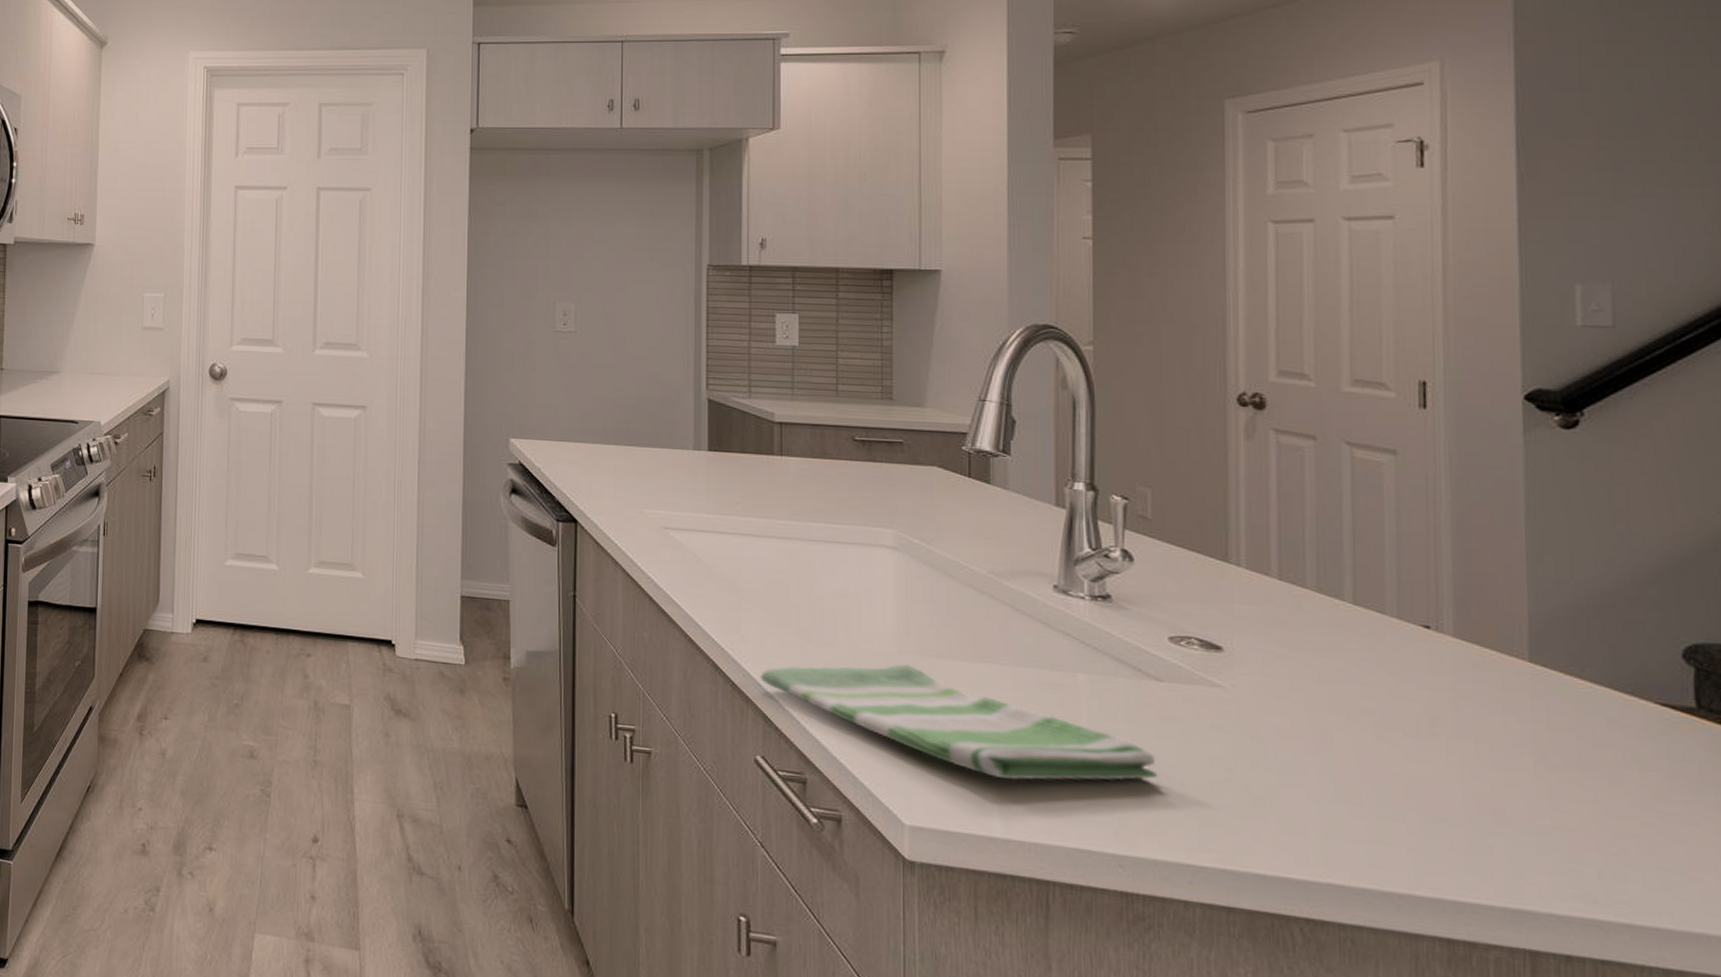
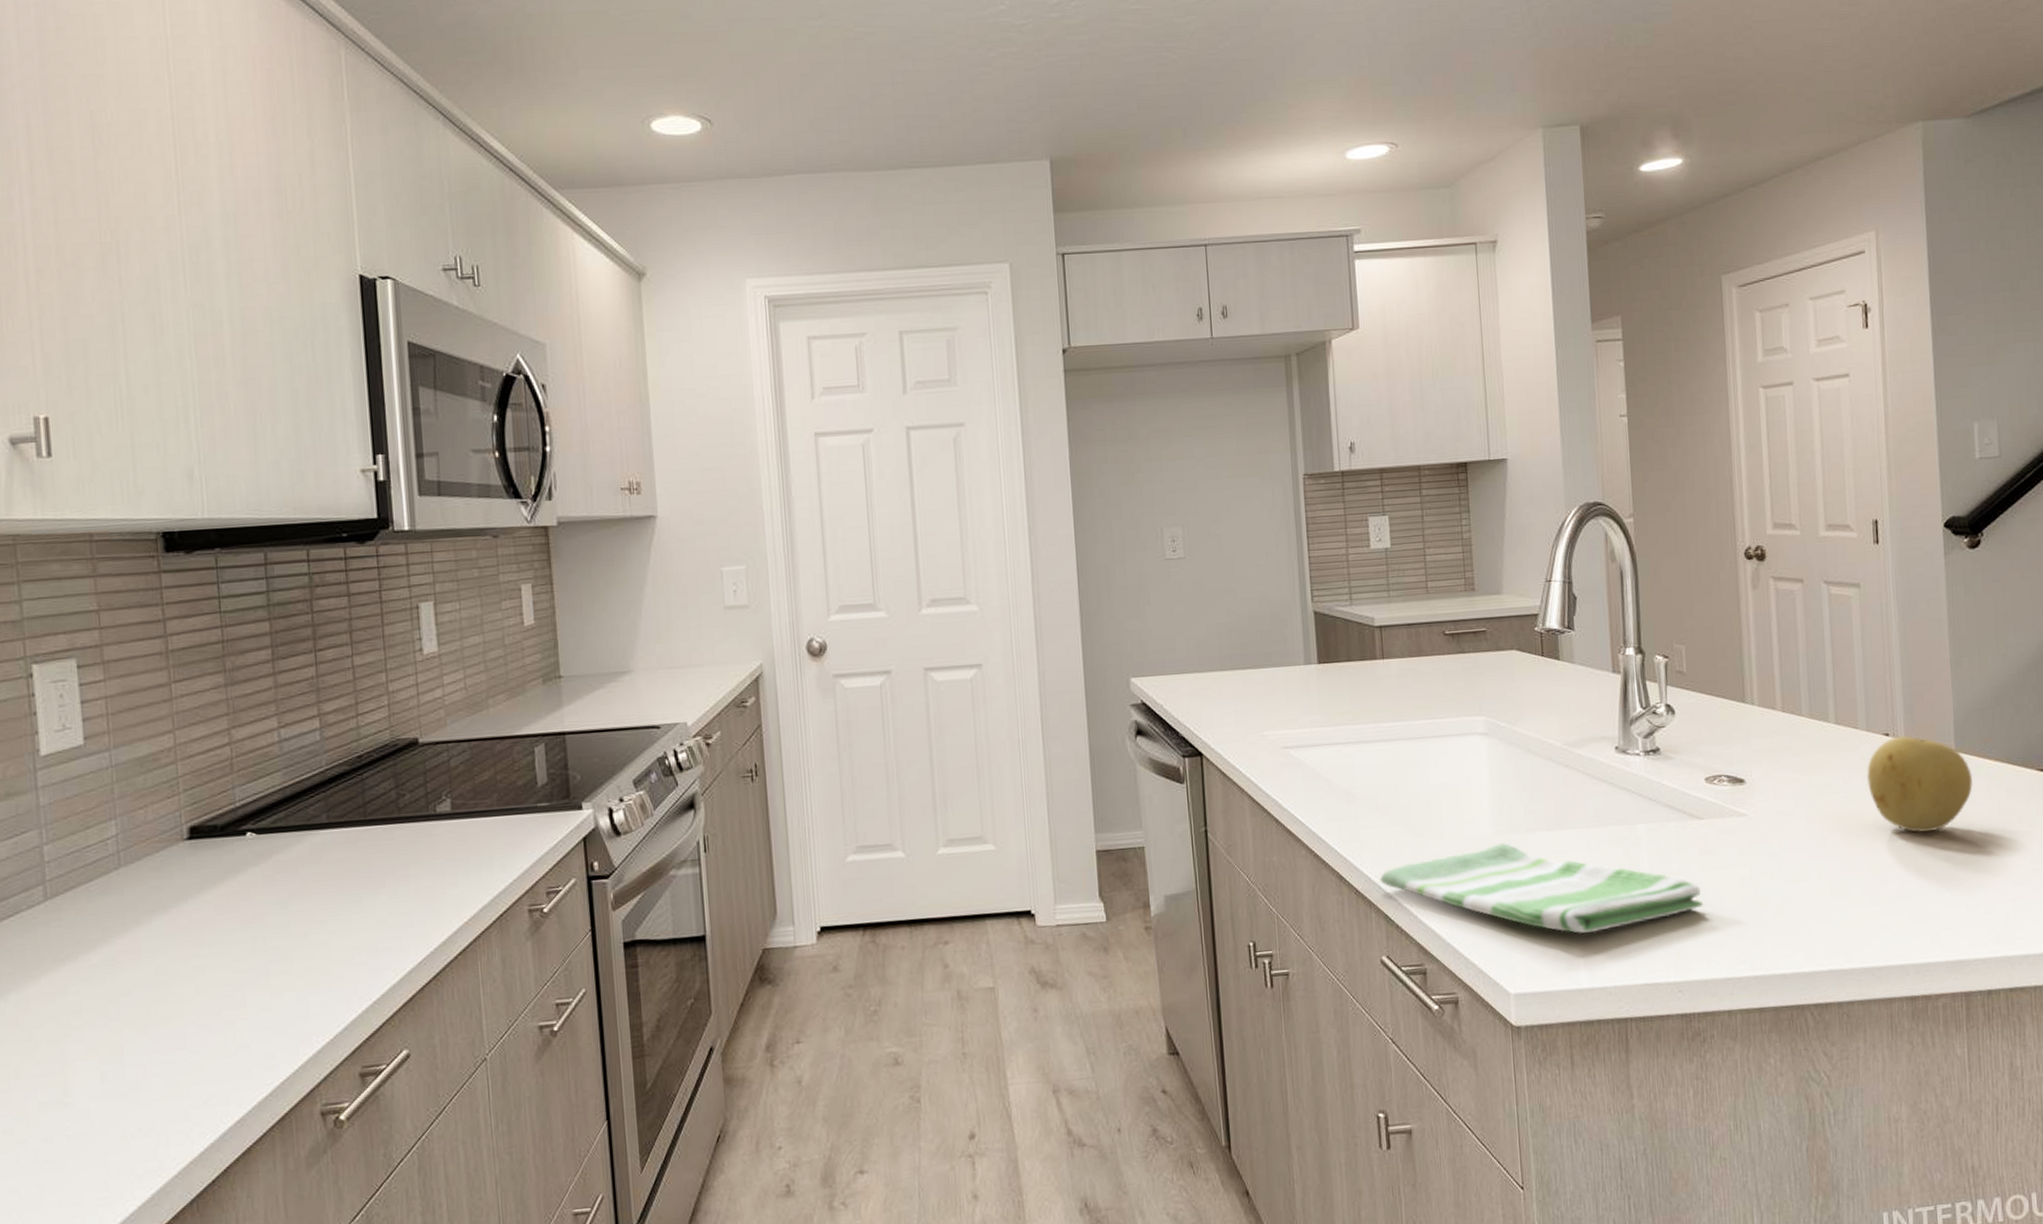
fruit: none [1394,631,1555,751] -> present [1866,736,1973,833]

